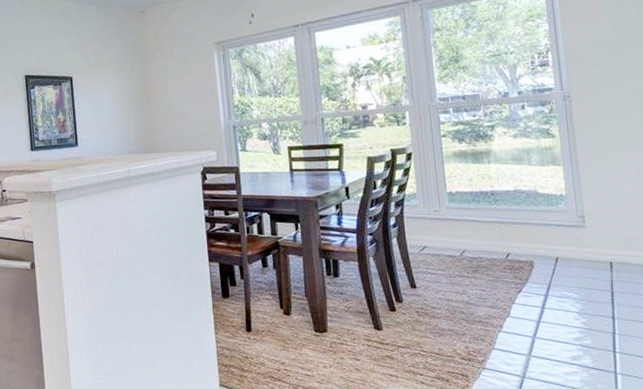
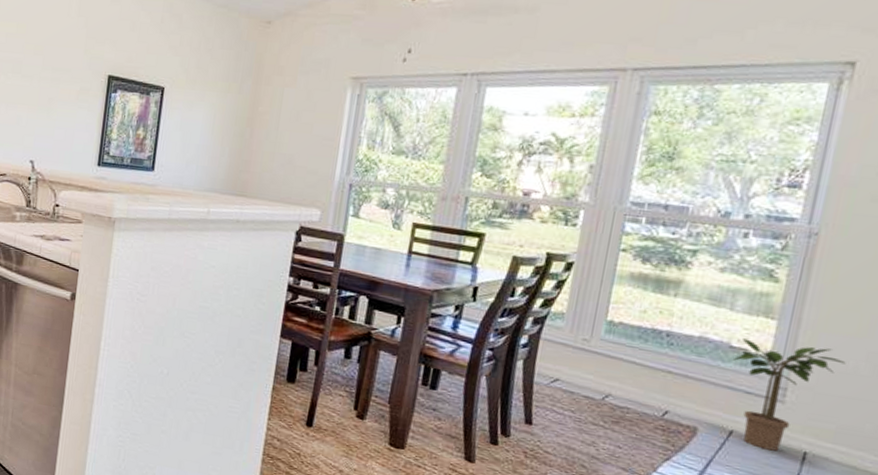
potted plant: none [536,179,617,267] -> present [729,338,846,451]

